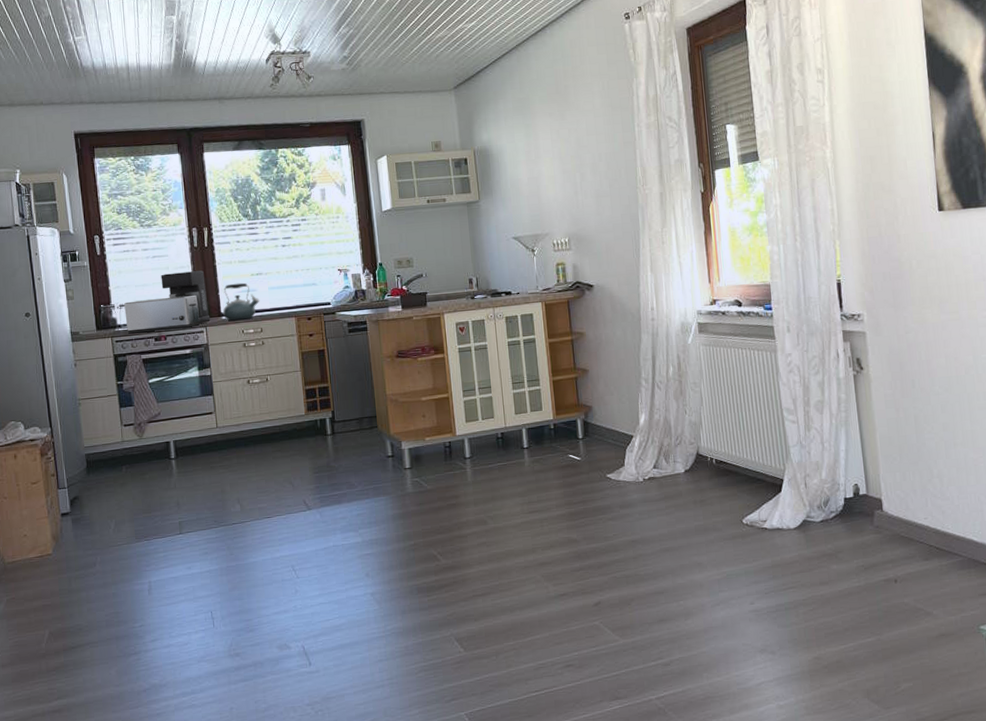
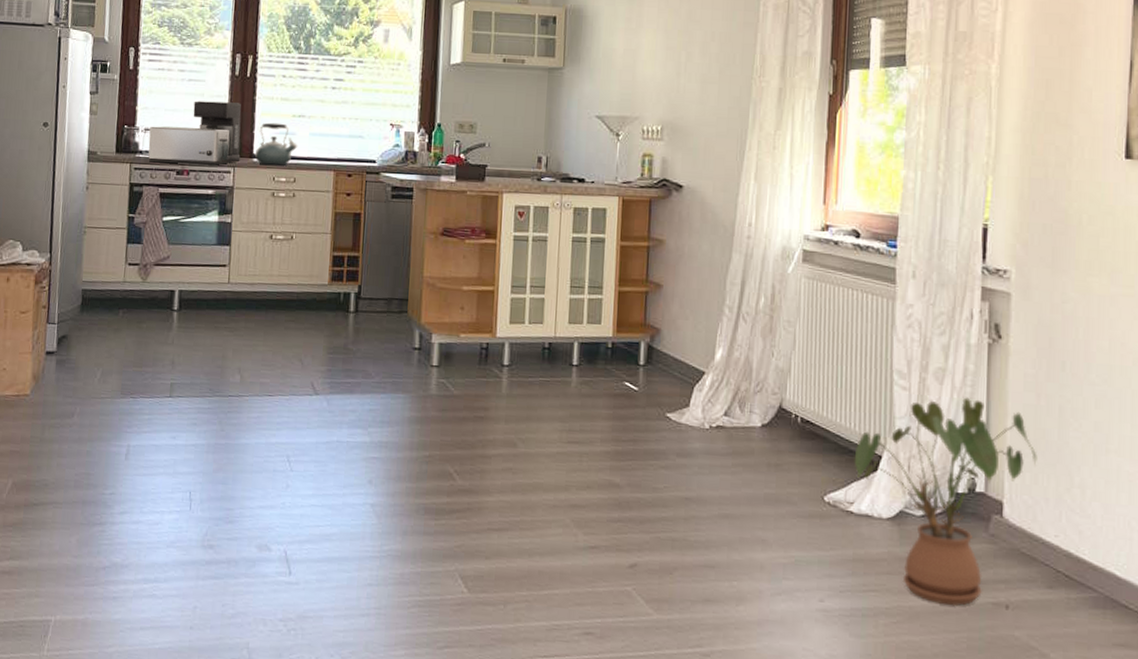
house plant: none [761,421,903,588] -> present [854,397,1037,605]

